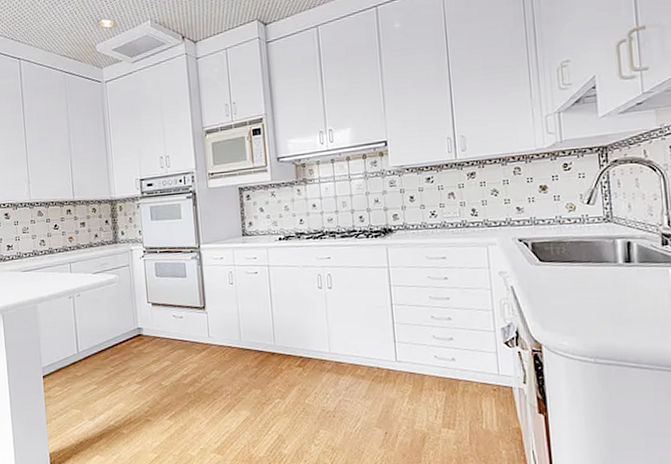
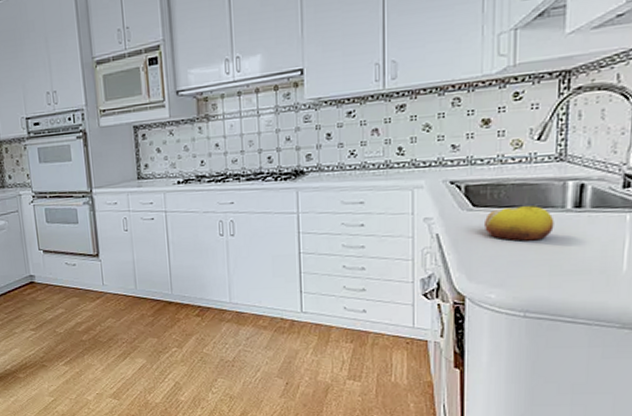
fruit: none [550,261,610,293] -> present [483,206,555,241]

